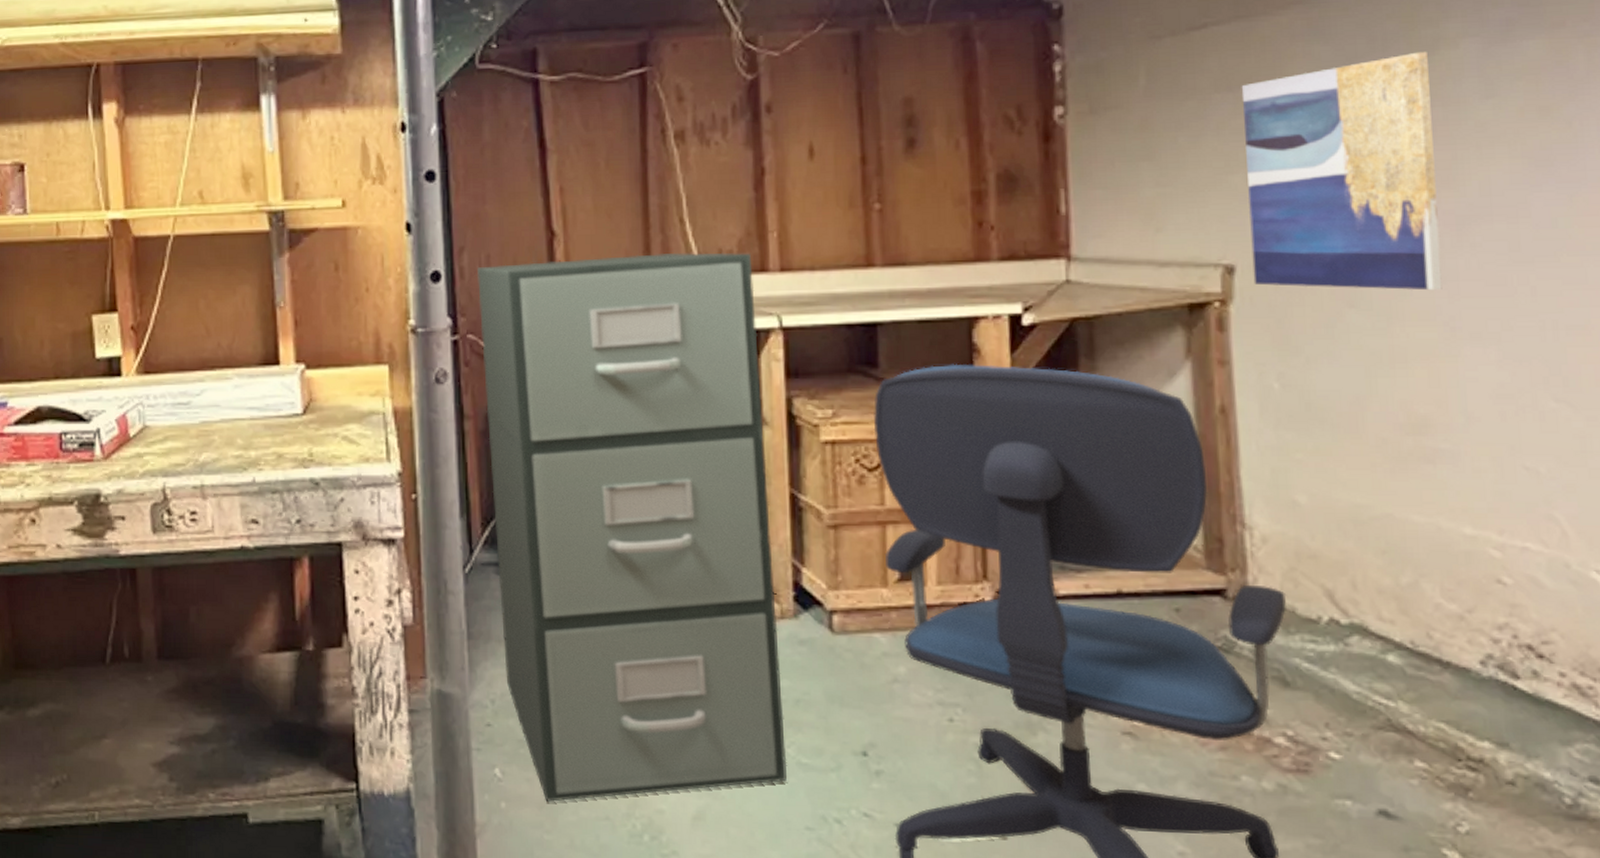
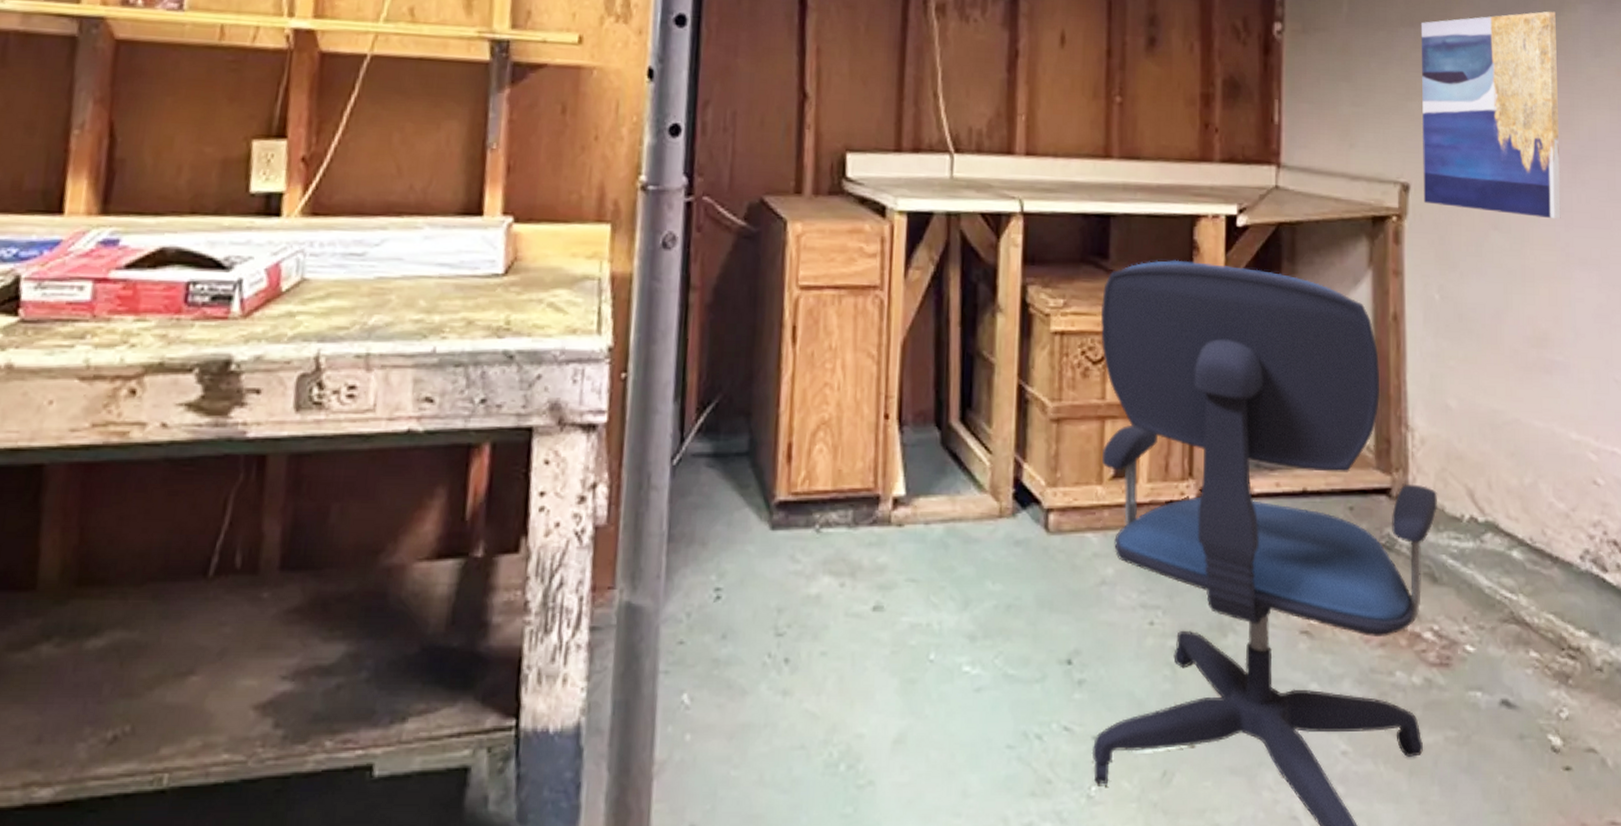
filing cabinet: present [476,252,787,802] -> none [706,123,1000,731]

